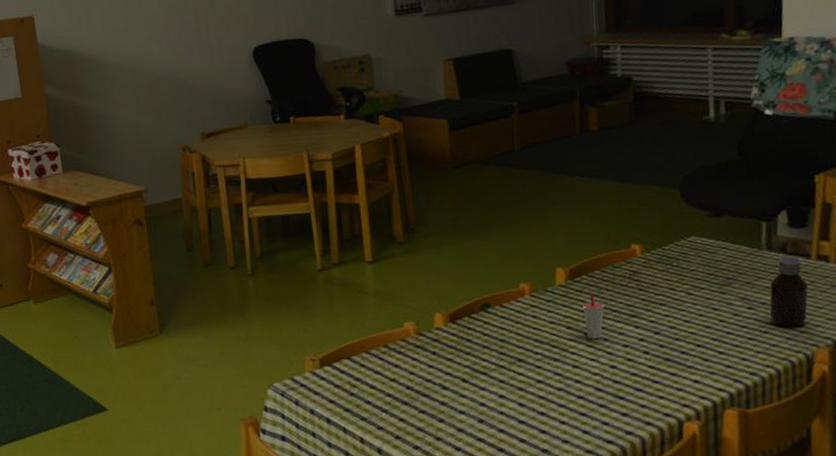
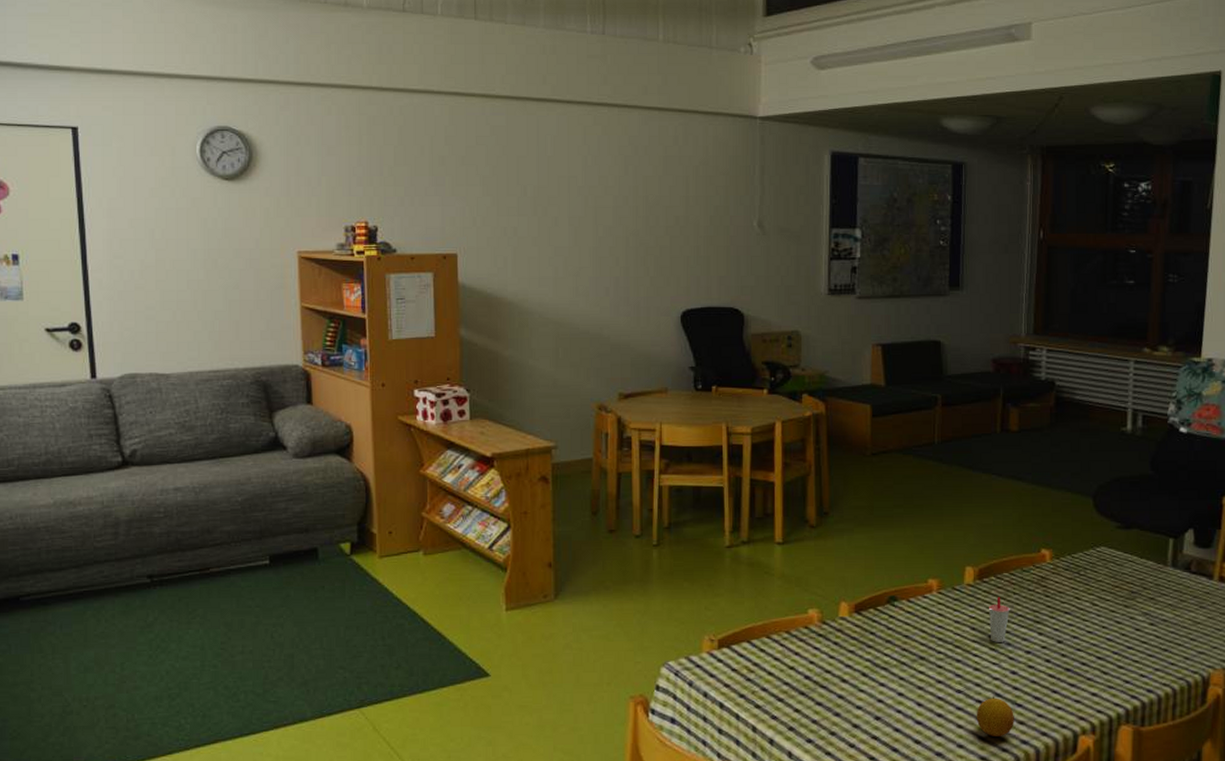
fruit: none [578,391,618,431] -> present [976,696,1014,738]
bottle: present [769,256,808,327] -> none [1170,576,1208,647]

